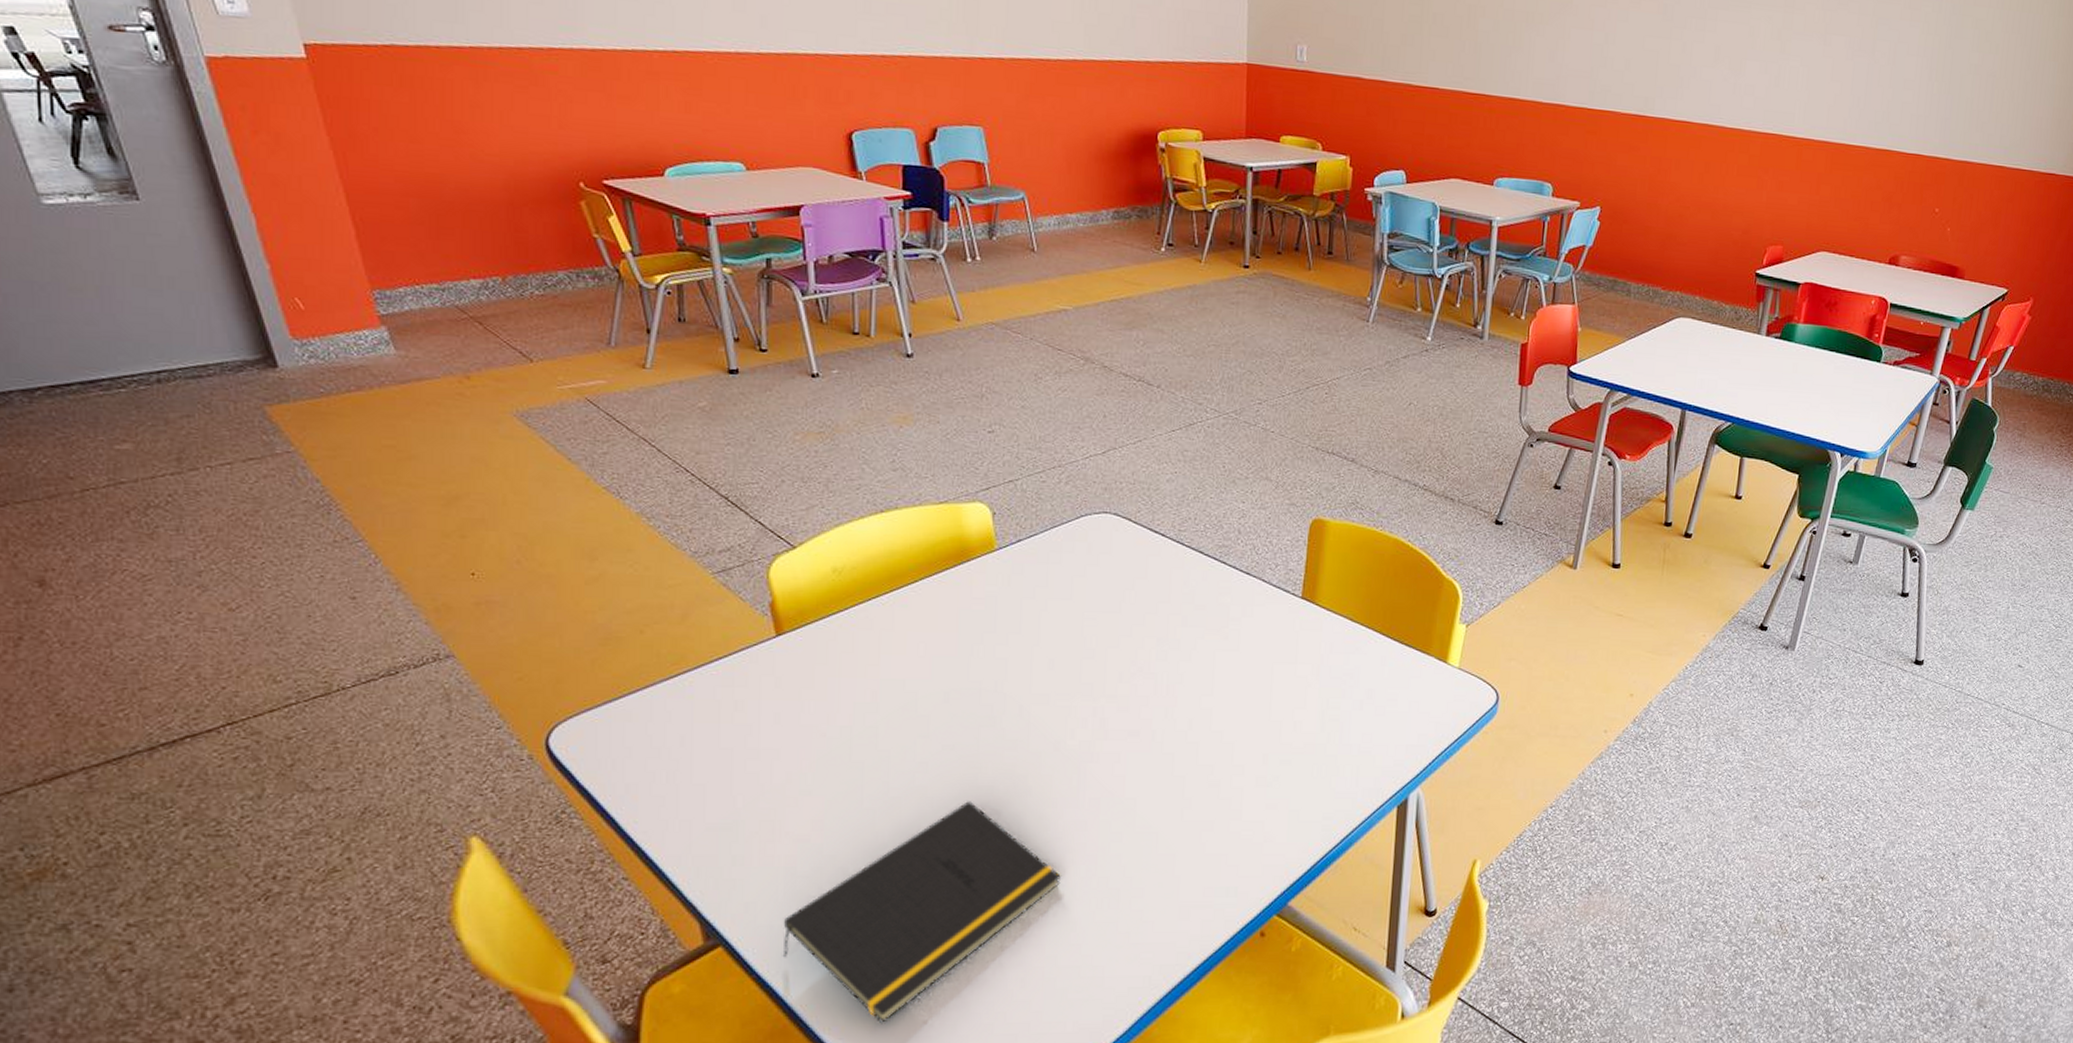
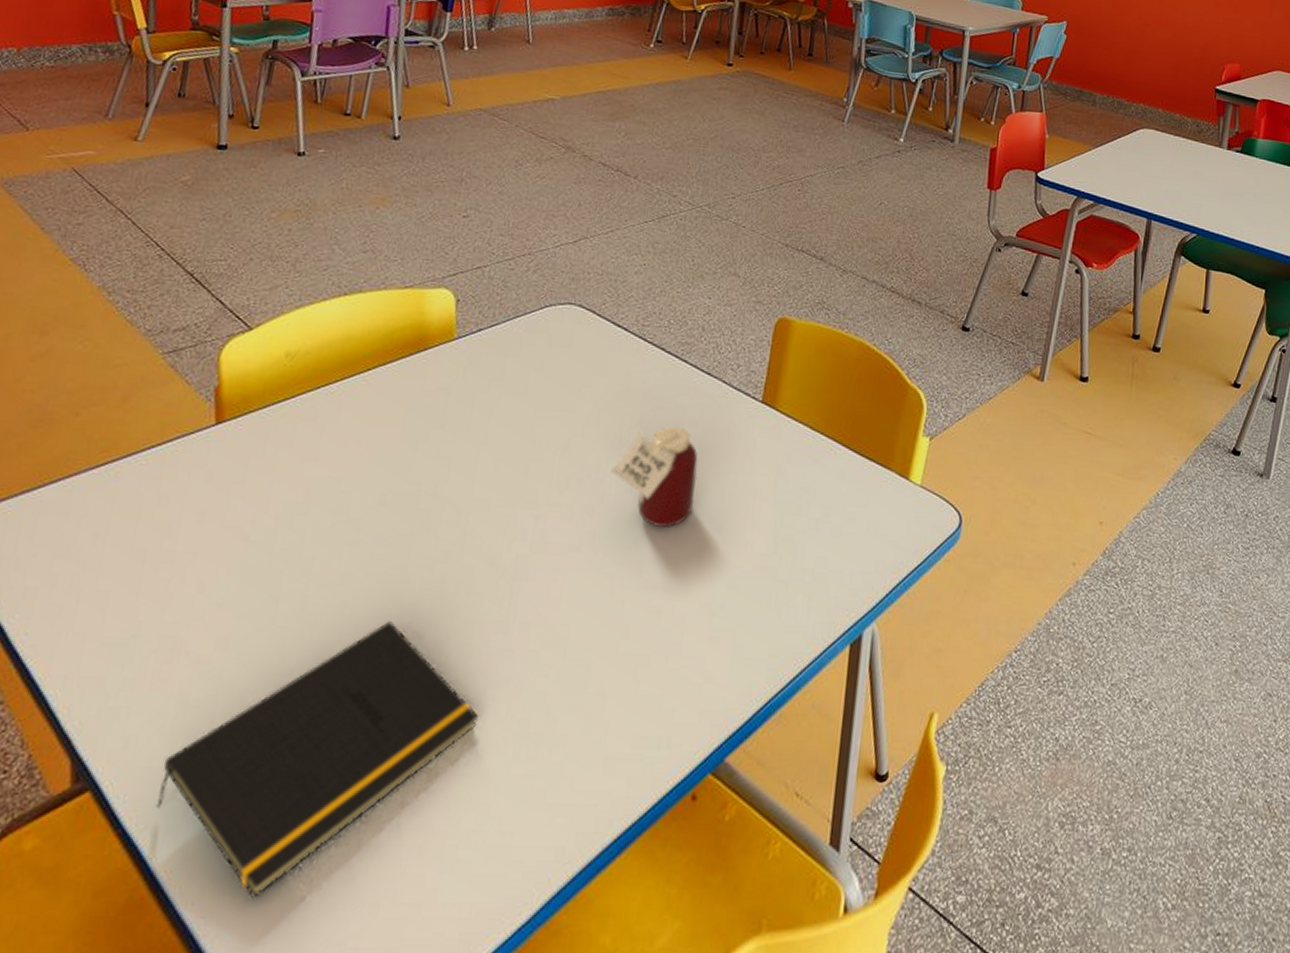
jar: none [1161,624,1244,712] -> present [611,427,698,527]

